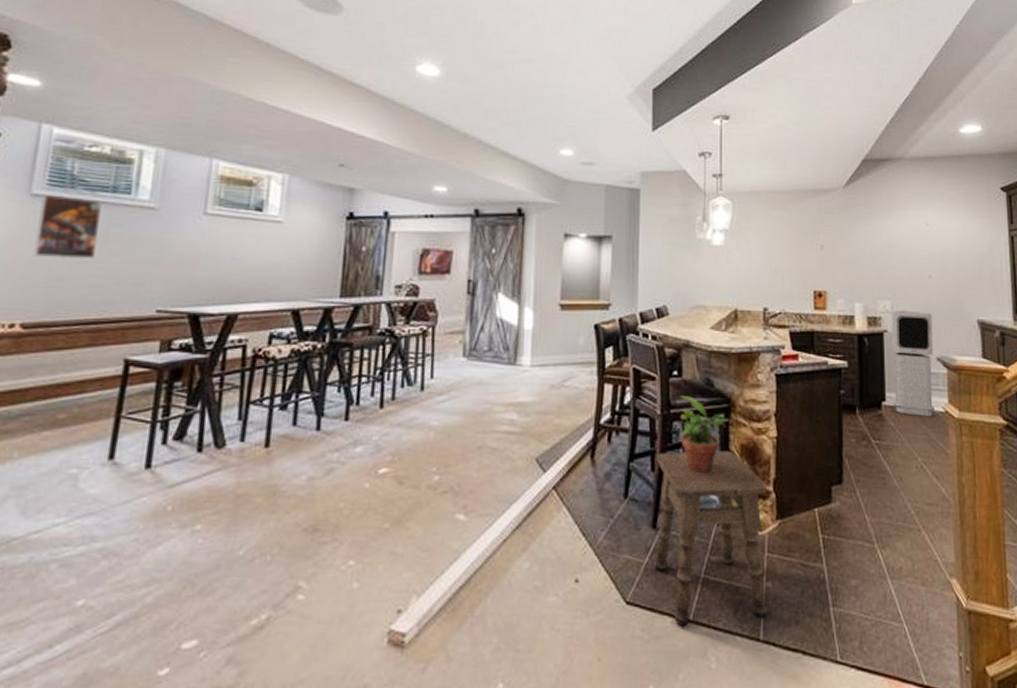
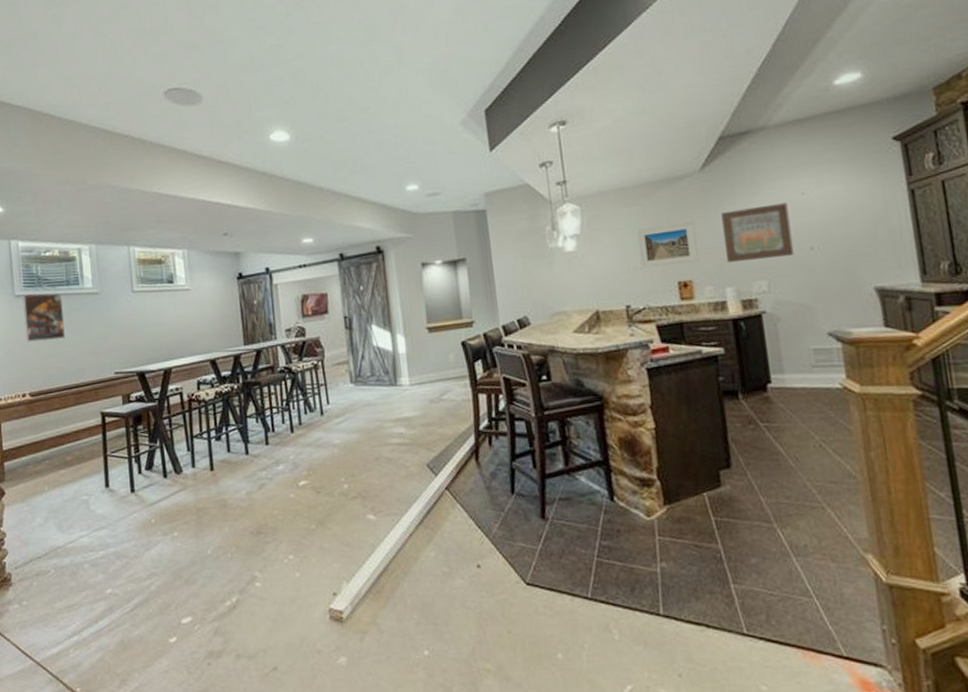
side table: present [654,451,767,626] -> none [536,444,665,603]
potted plant: present [679,396,729,474] -> none [551,397,603,468]
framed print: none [781,233,834,275] -> present [636,221,699,269]
wall art: none [858,229,916,280] -> present [721,202,794,263]
air purifier: present [891,310,936,417] -> none [768,287,831,395]

